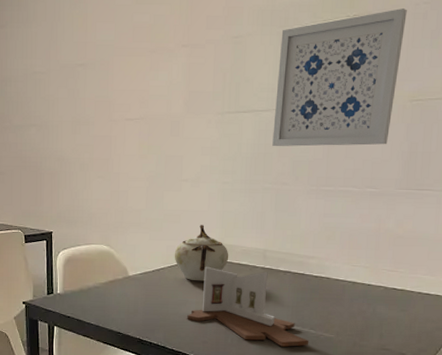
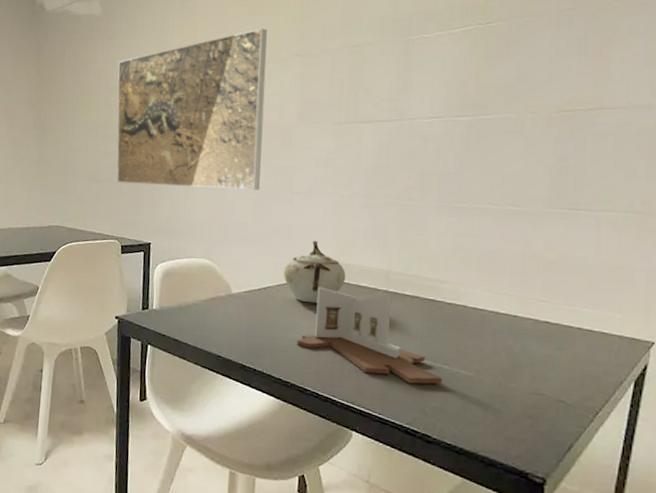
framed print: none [11,18,155,179] -> present [117,28,267,190]
wall art: present [272,8,407,147] -> none [396,15,548,159]

